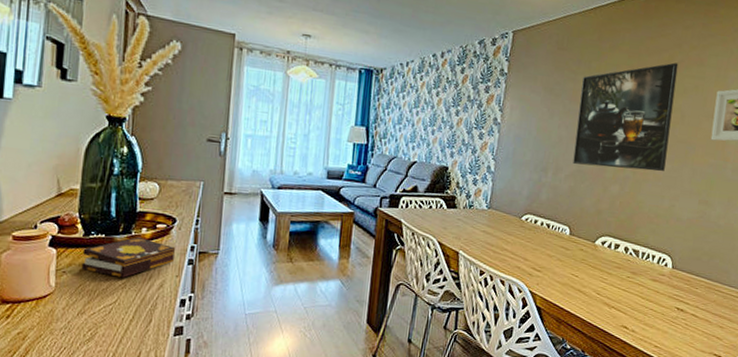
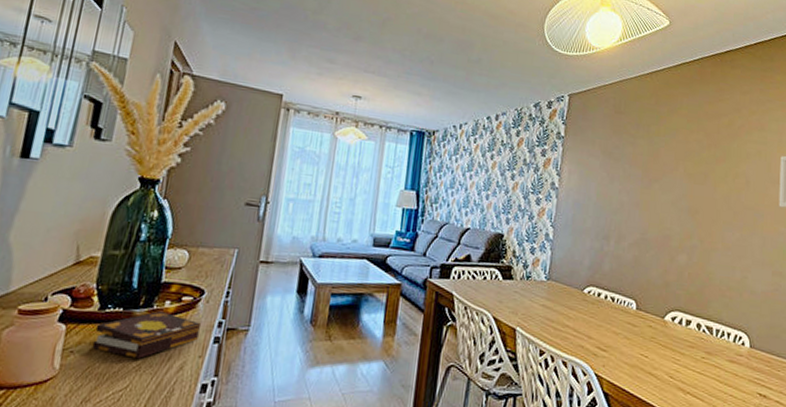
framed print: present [573,62,679,172] -> none [636,127,739,240]

